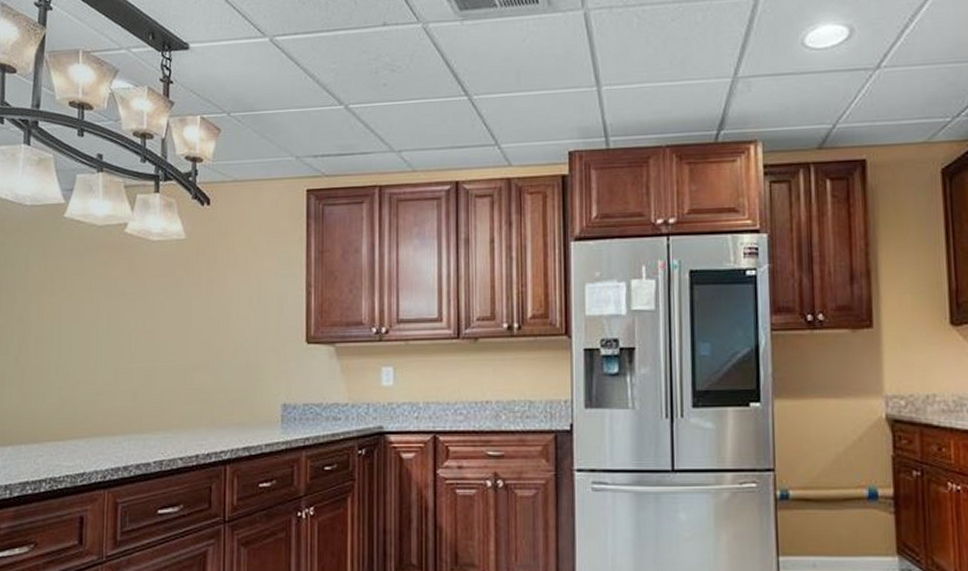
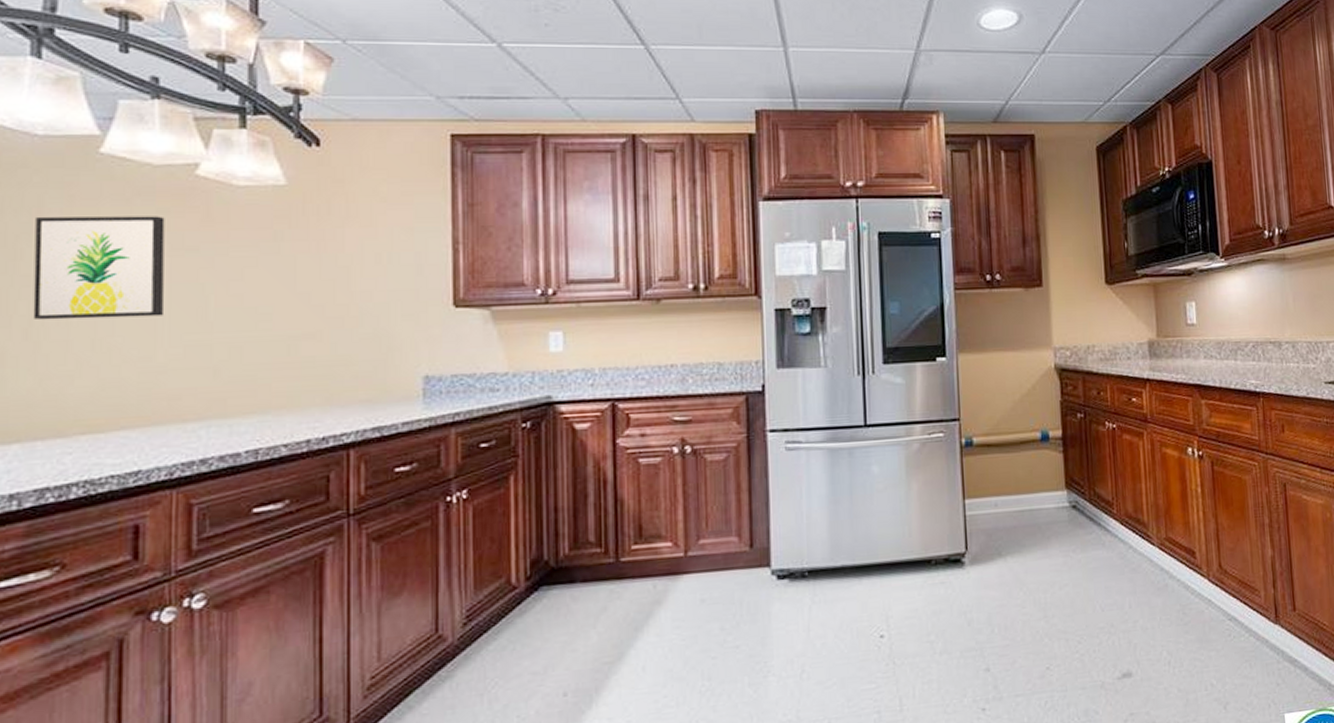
wall art: none [21,267,104,350] -> present [32,216,165,320]

